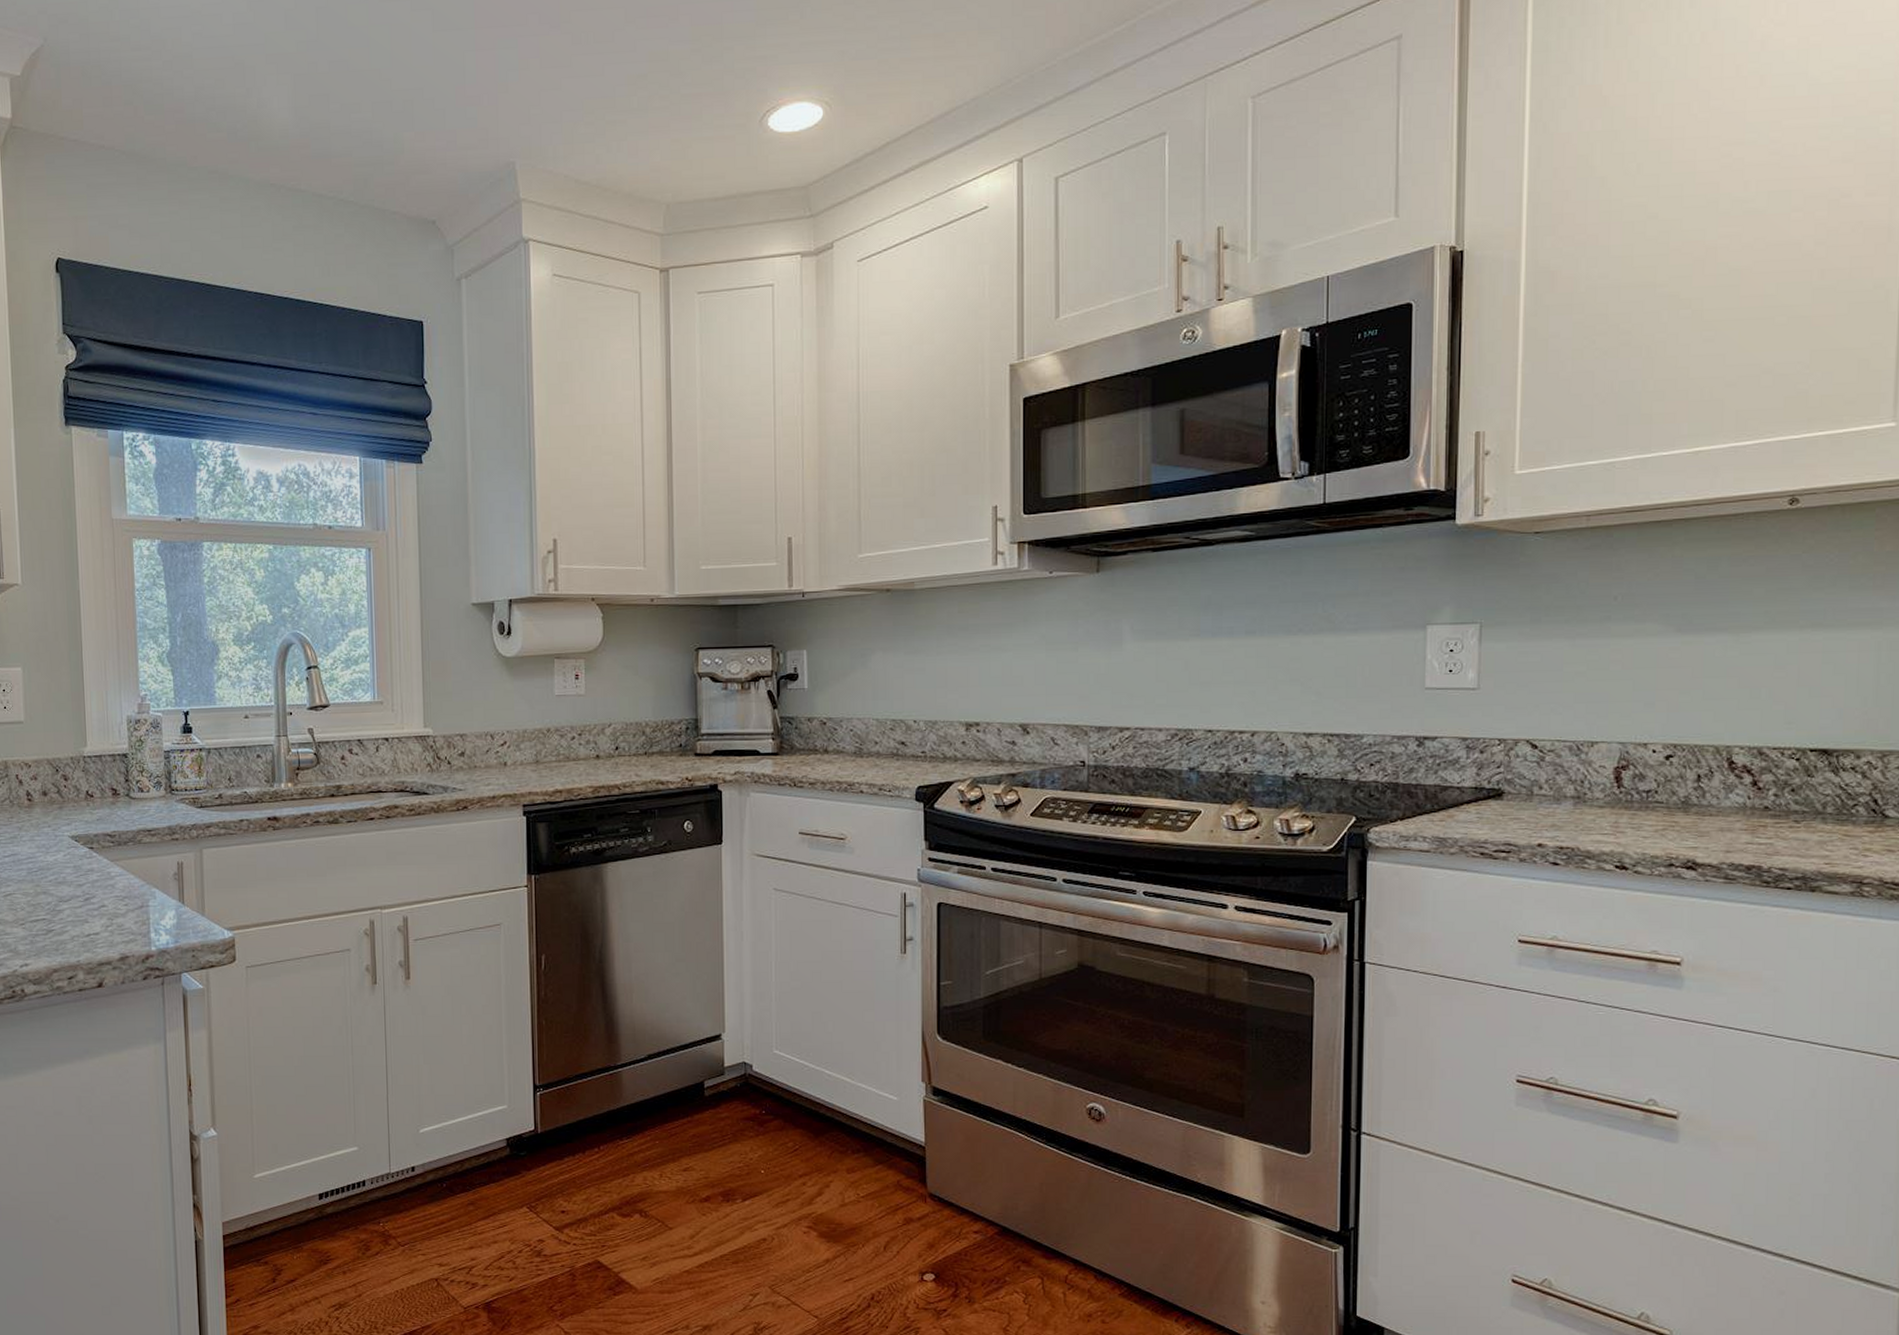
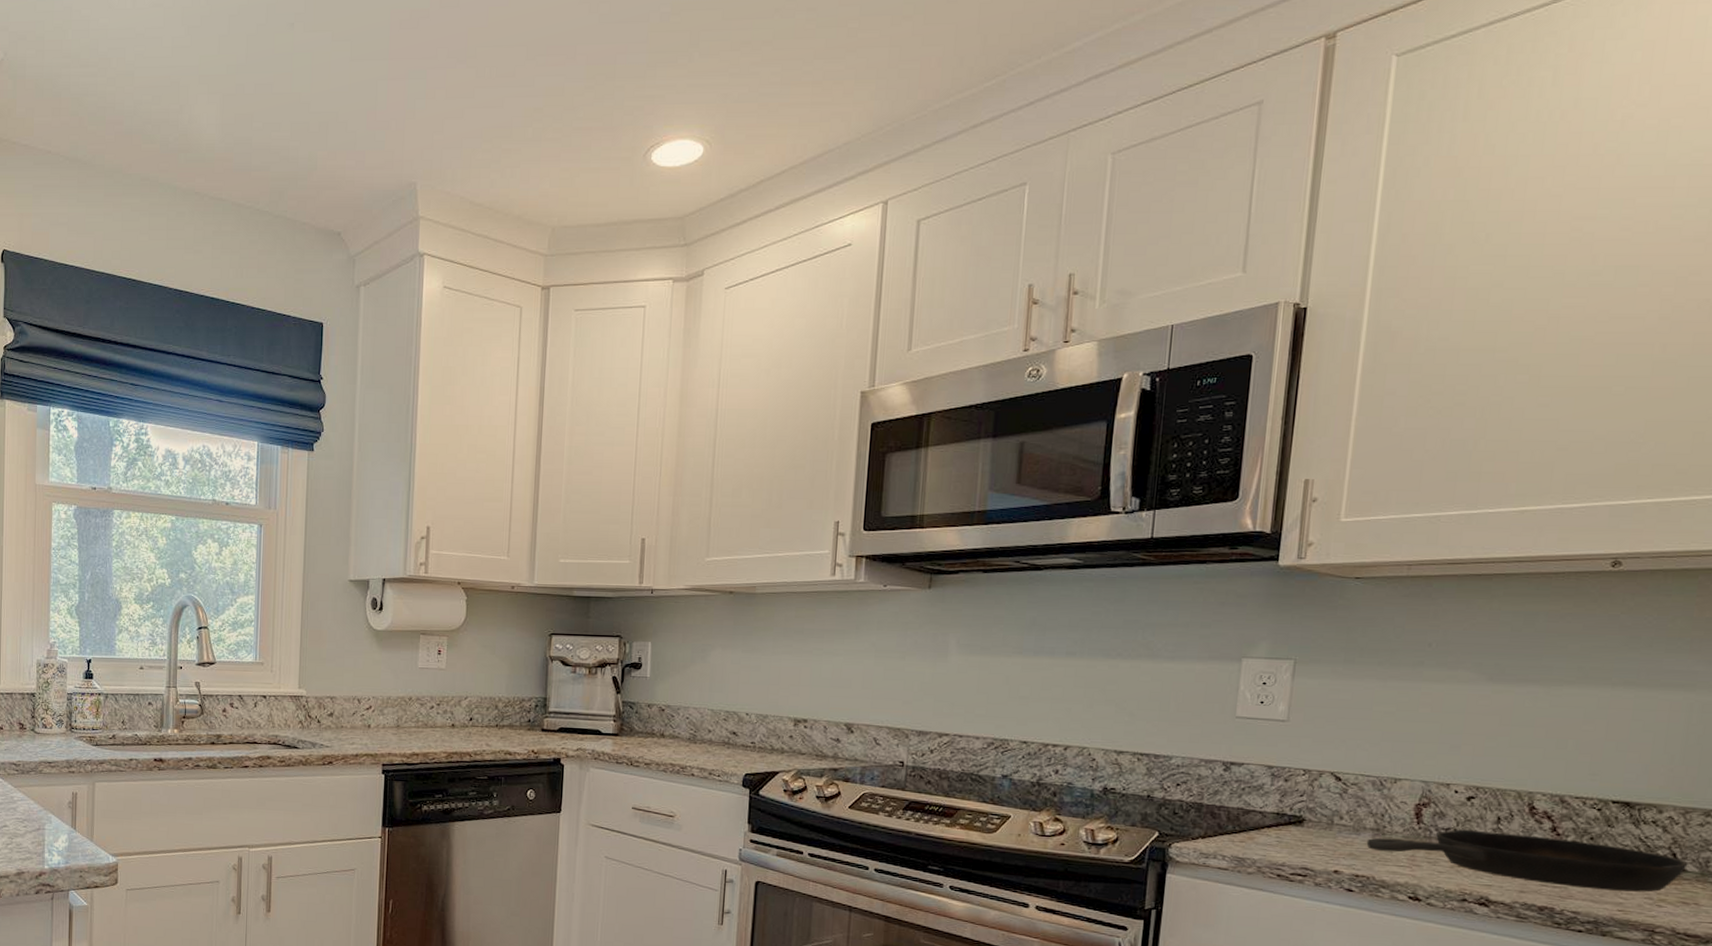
frying pan: none [1568,790,1890,844] -> present [1366,829,1688,893]

